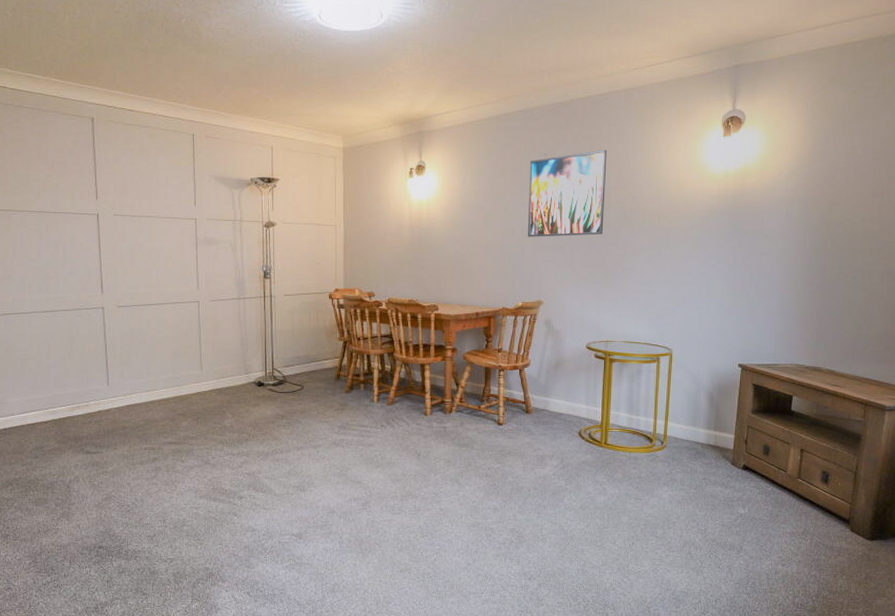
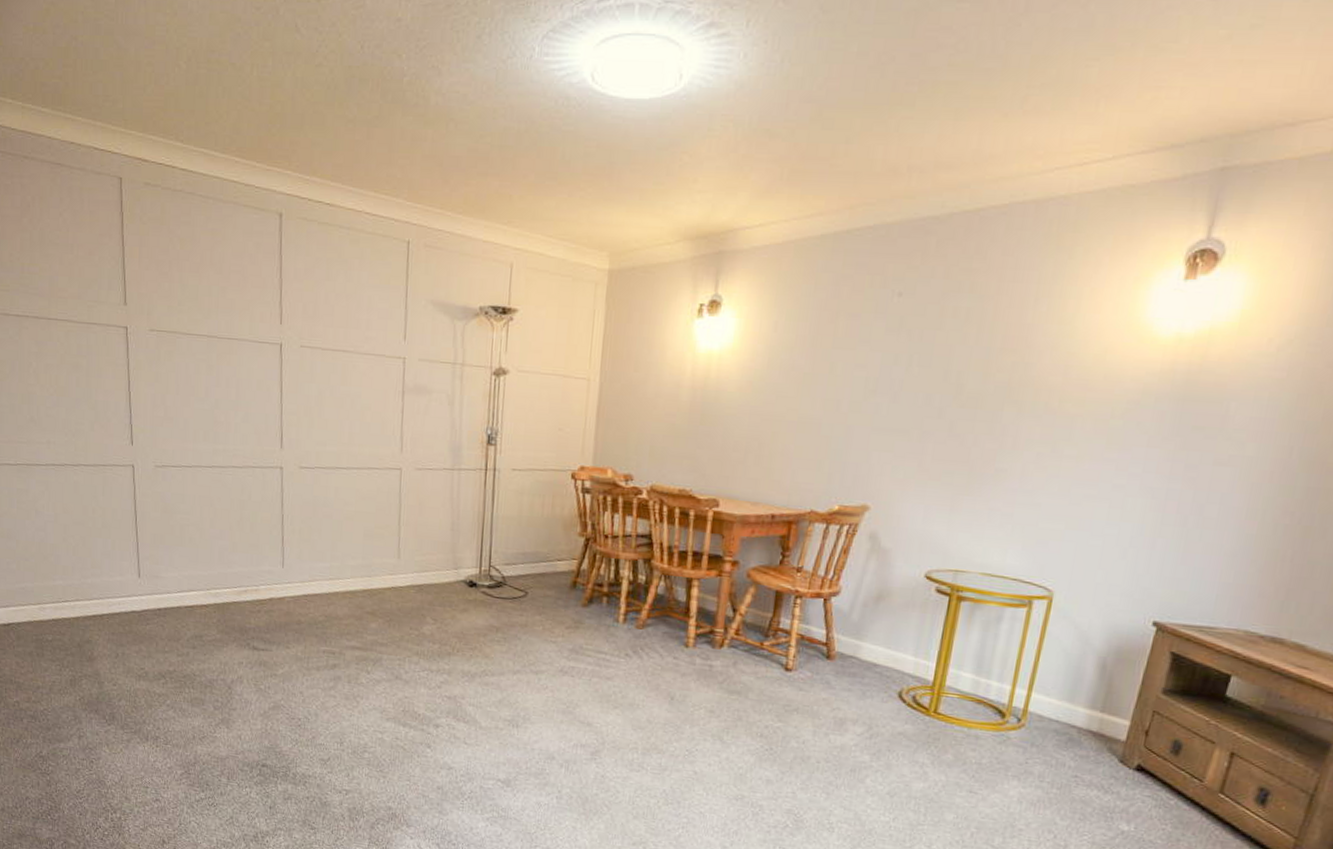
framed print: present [527,149,607,237] -> none [858,290,995,417]

